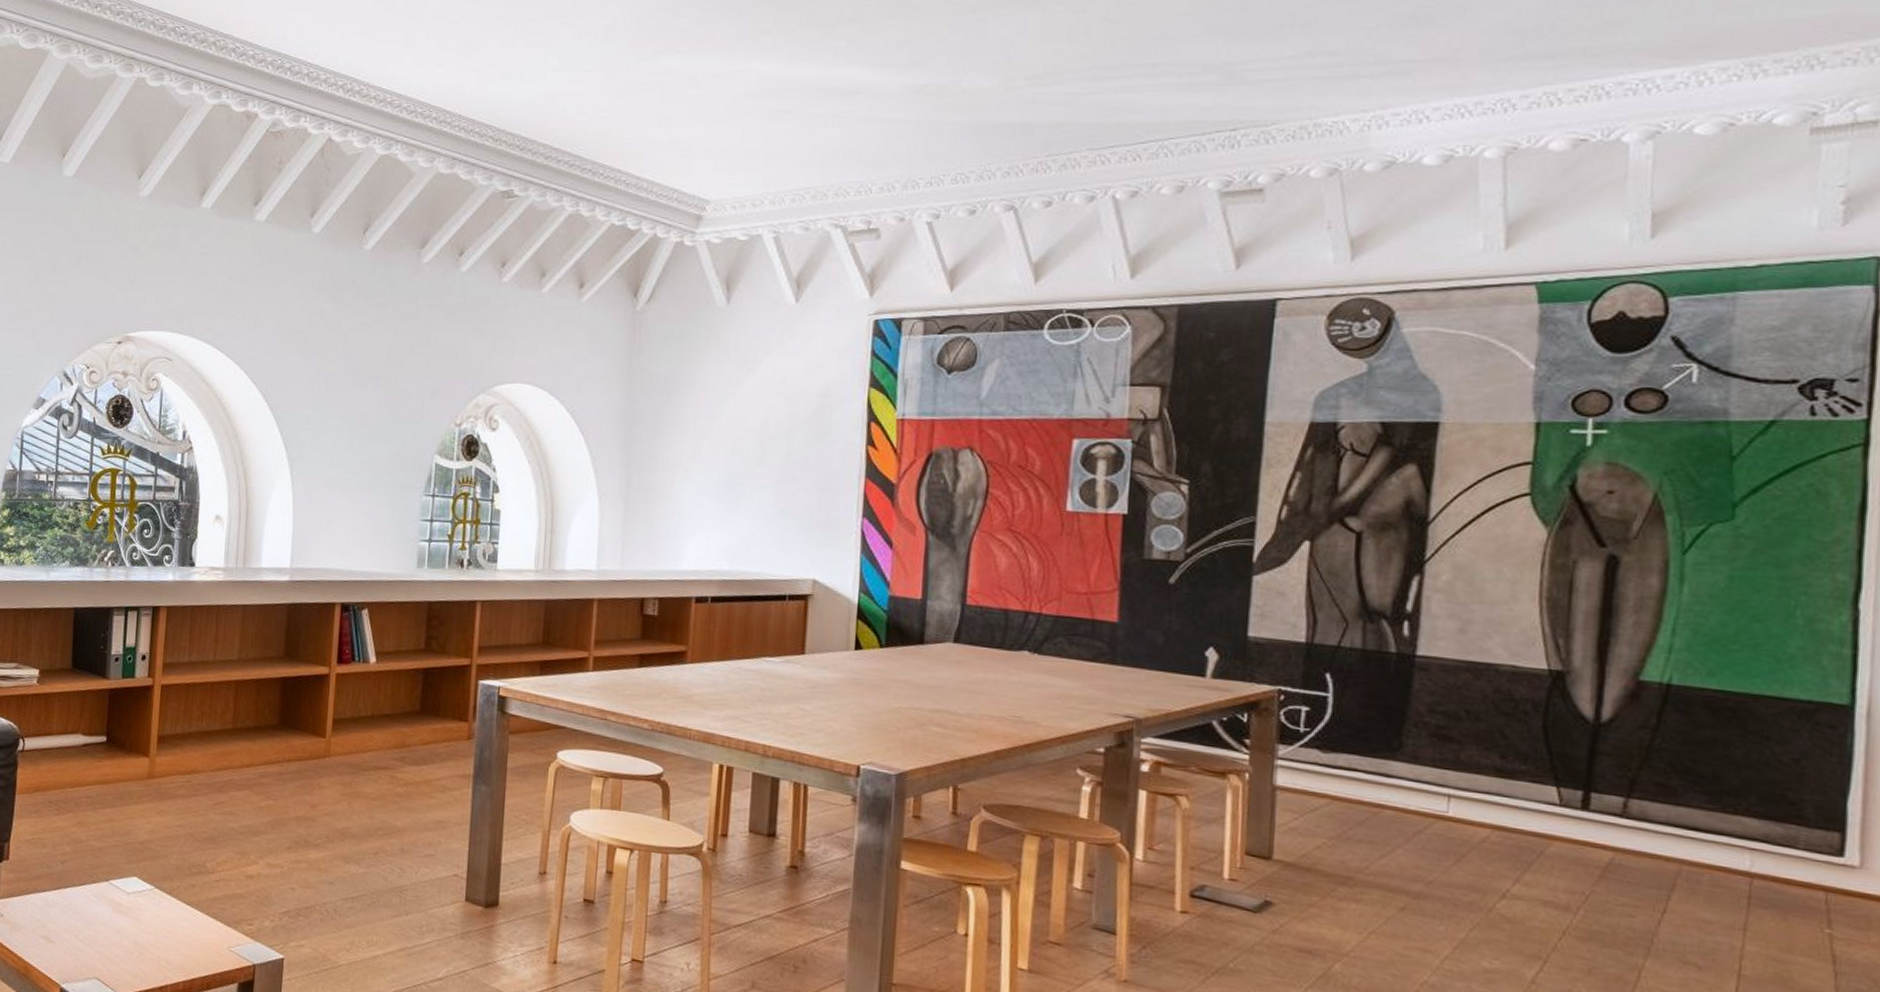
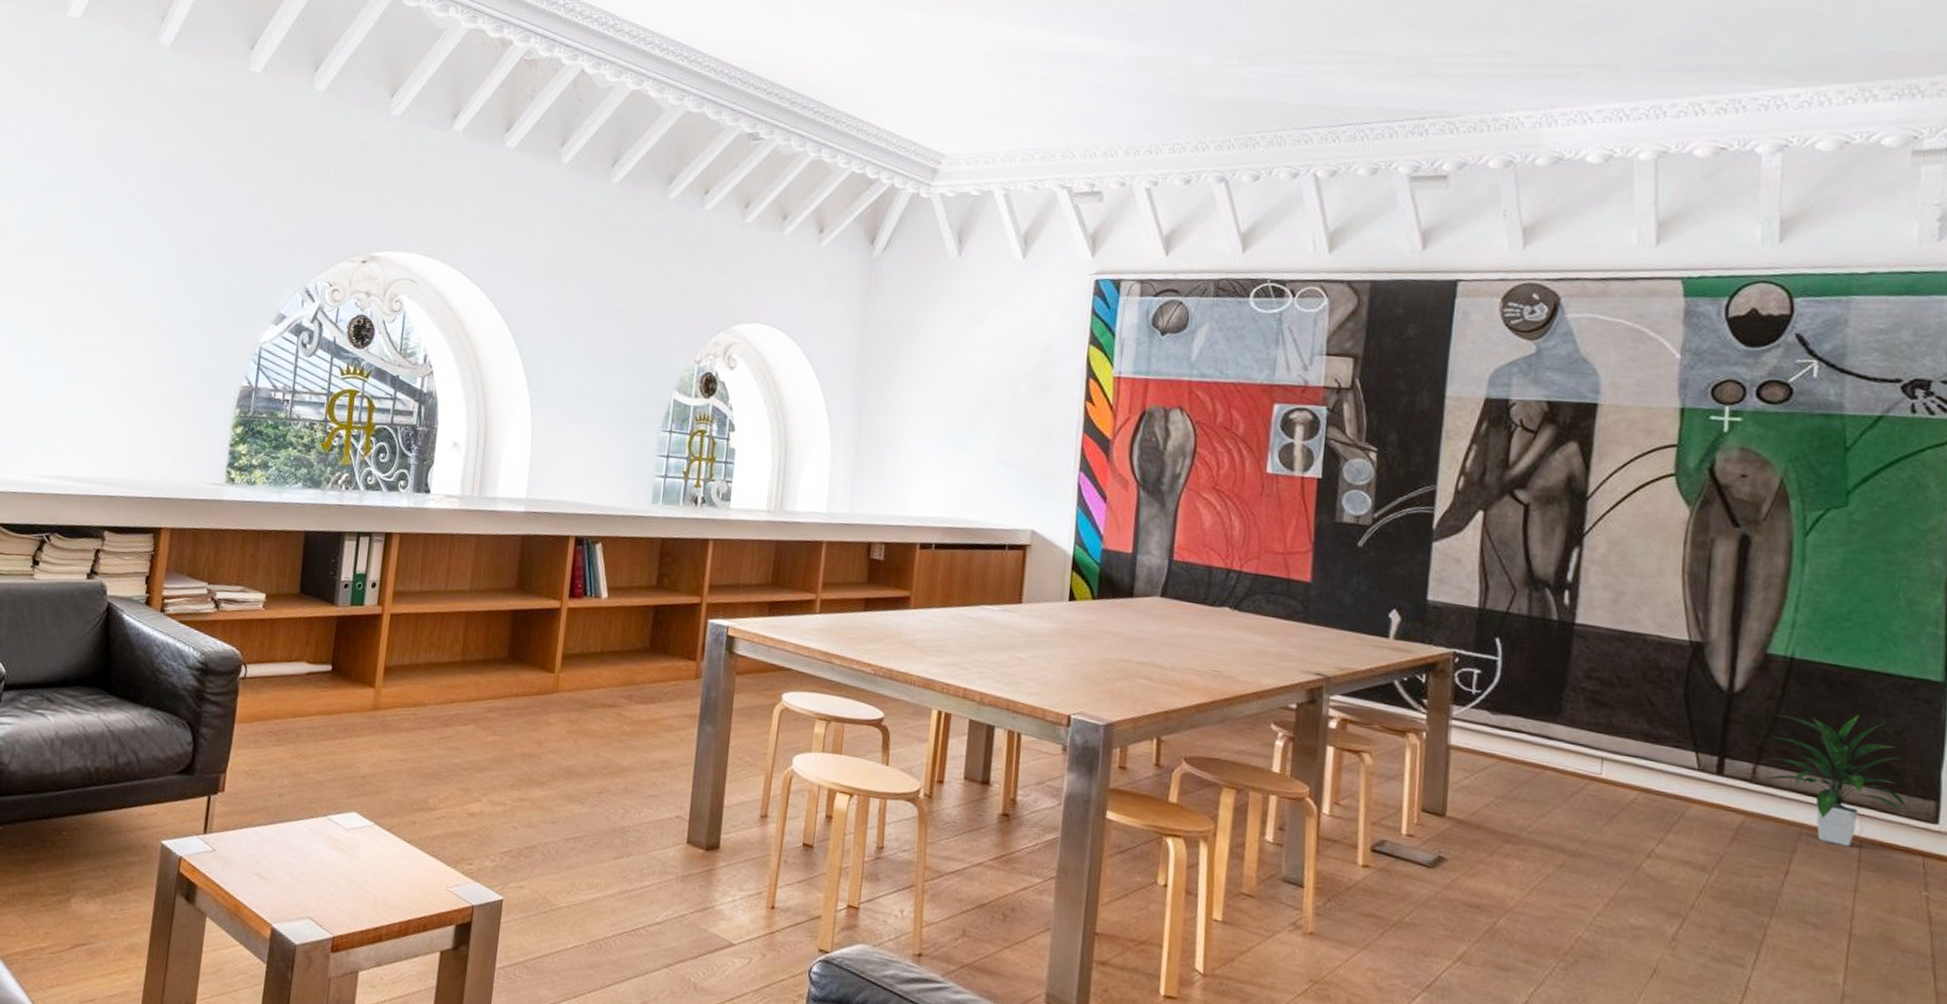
indoor plant: none [1640,742,1806,883] -> present [1767,714,1907,847]

